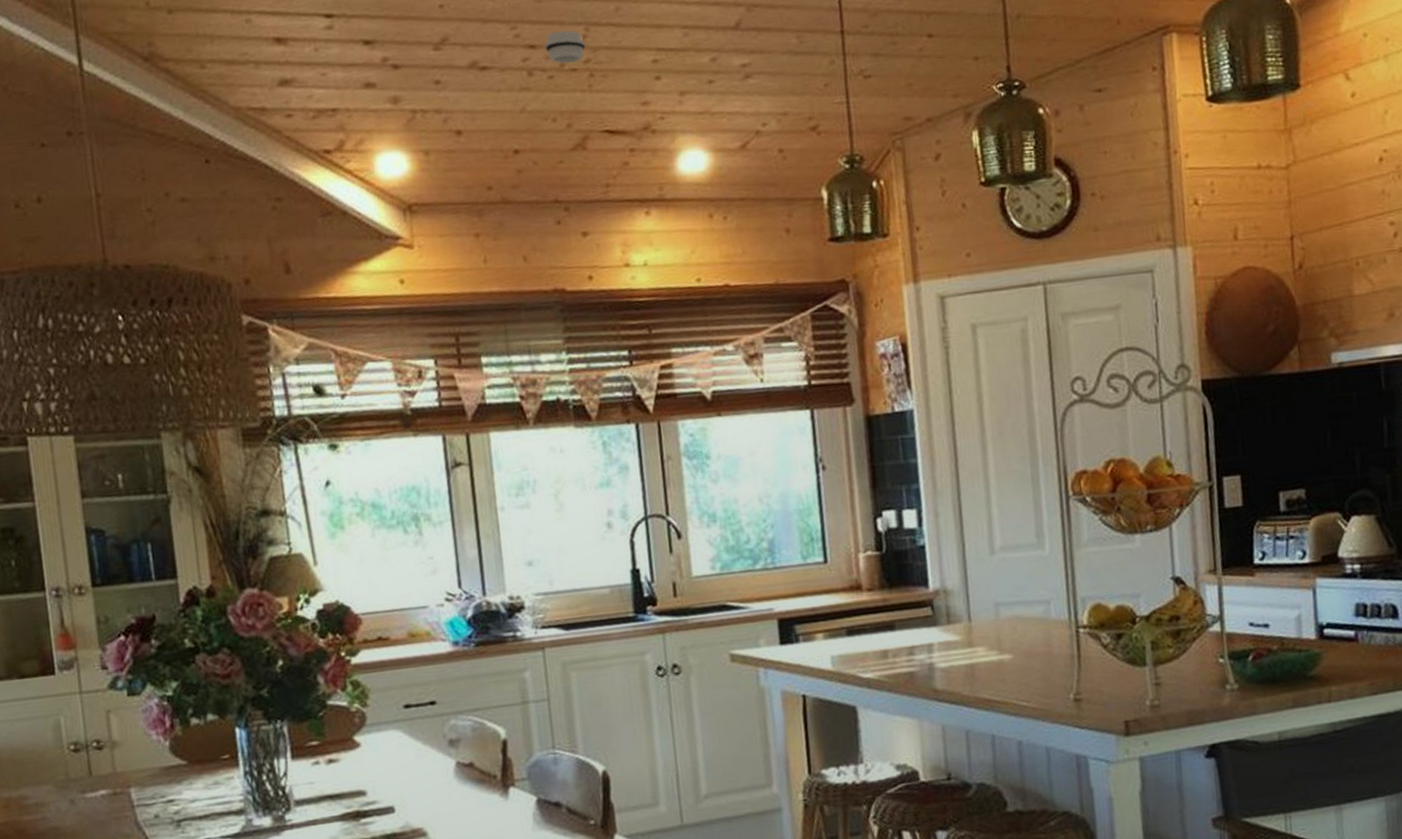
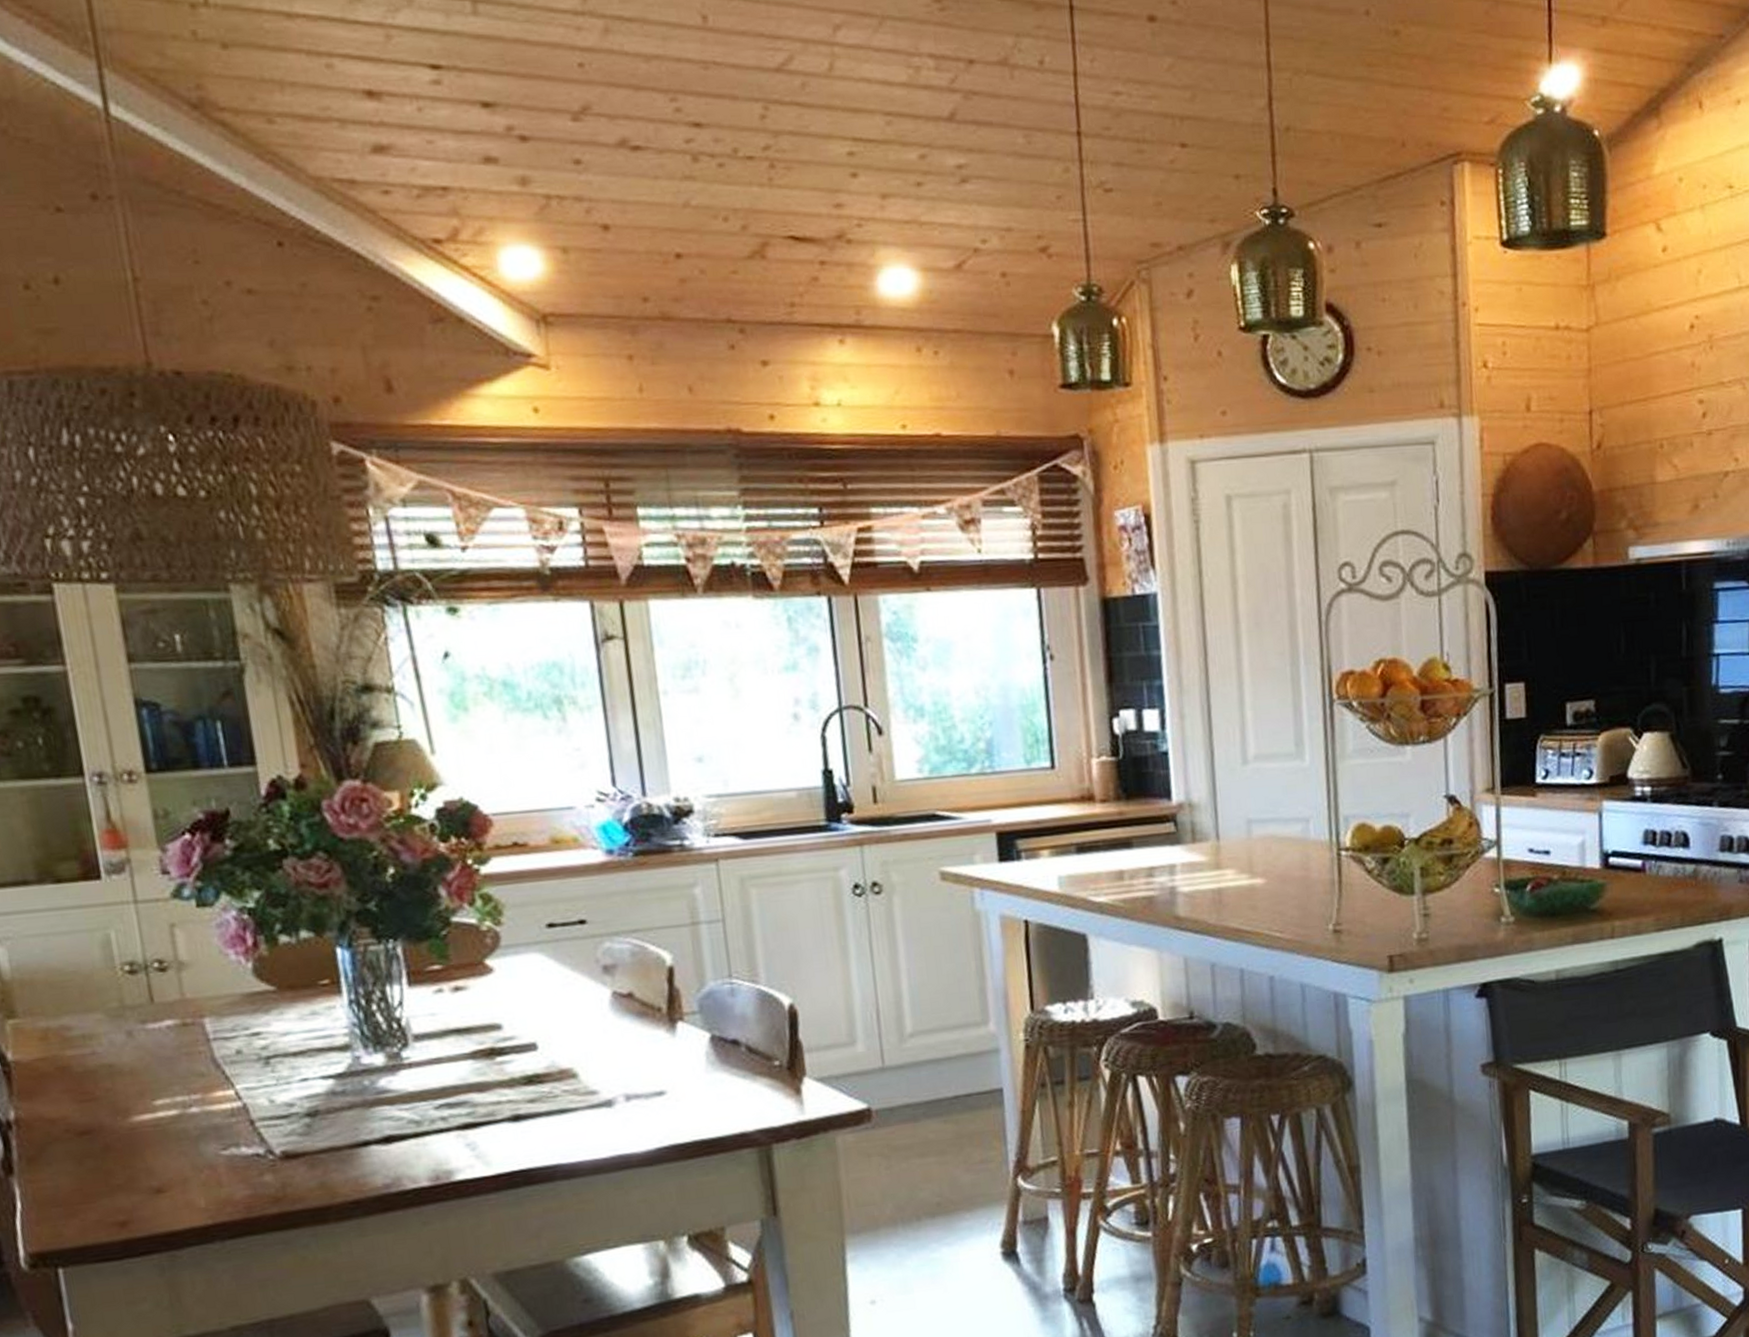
smoke detector: present [544,30,586,64] -> none [713,107,764,149]

